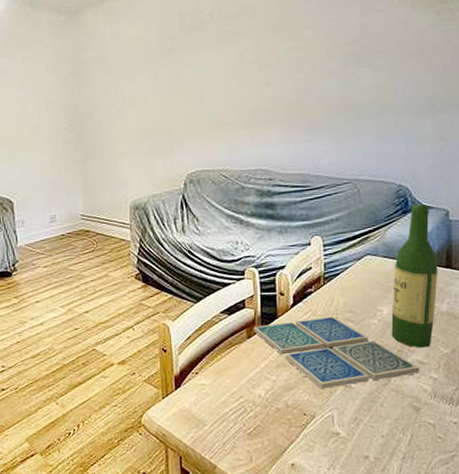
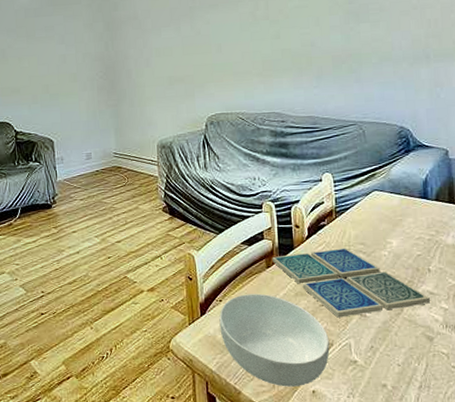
cereal bowl: none [195,365,311,461] -> present [219,293,330,387]
wine bottle: present [391,204,438,348] -> none [400,144,442,279]

